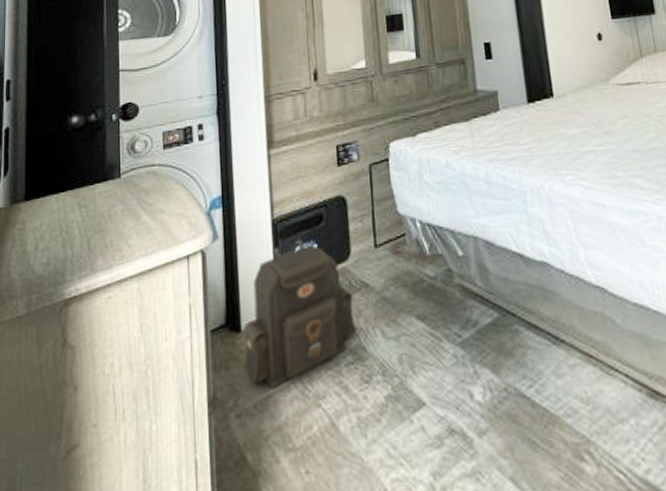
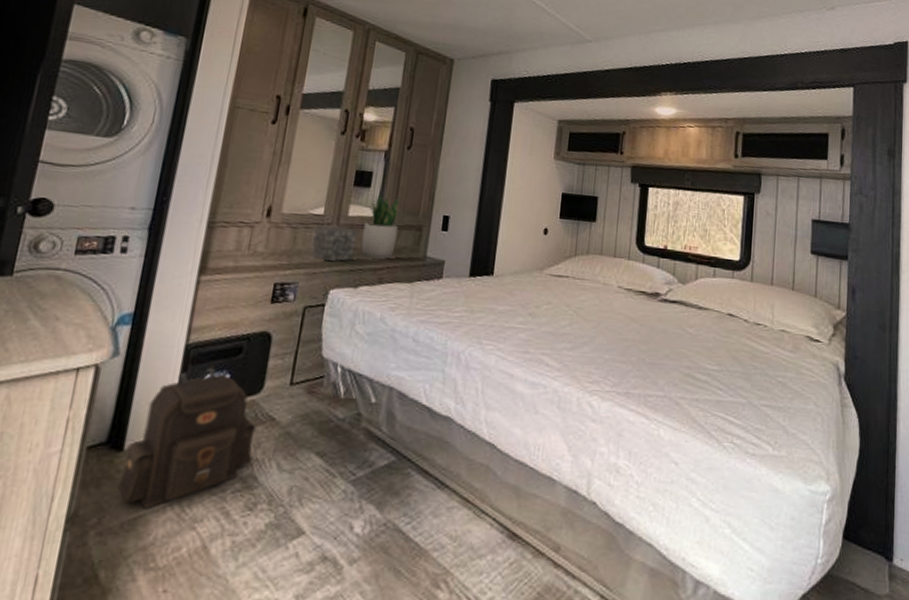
decorative box: none [360,75,405,115] -> present [310,225,357,262]
planter: none [406,33,443,103] -> present [360,193,402,259]

